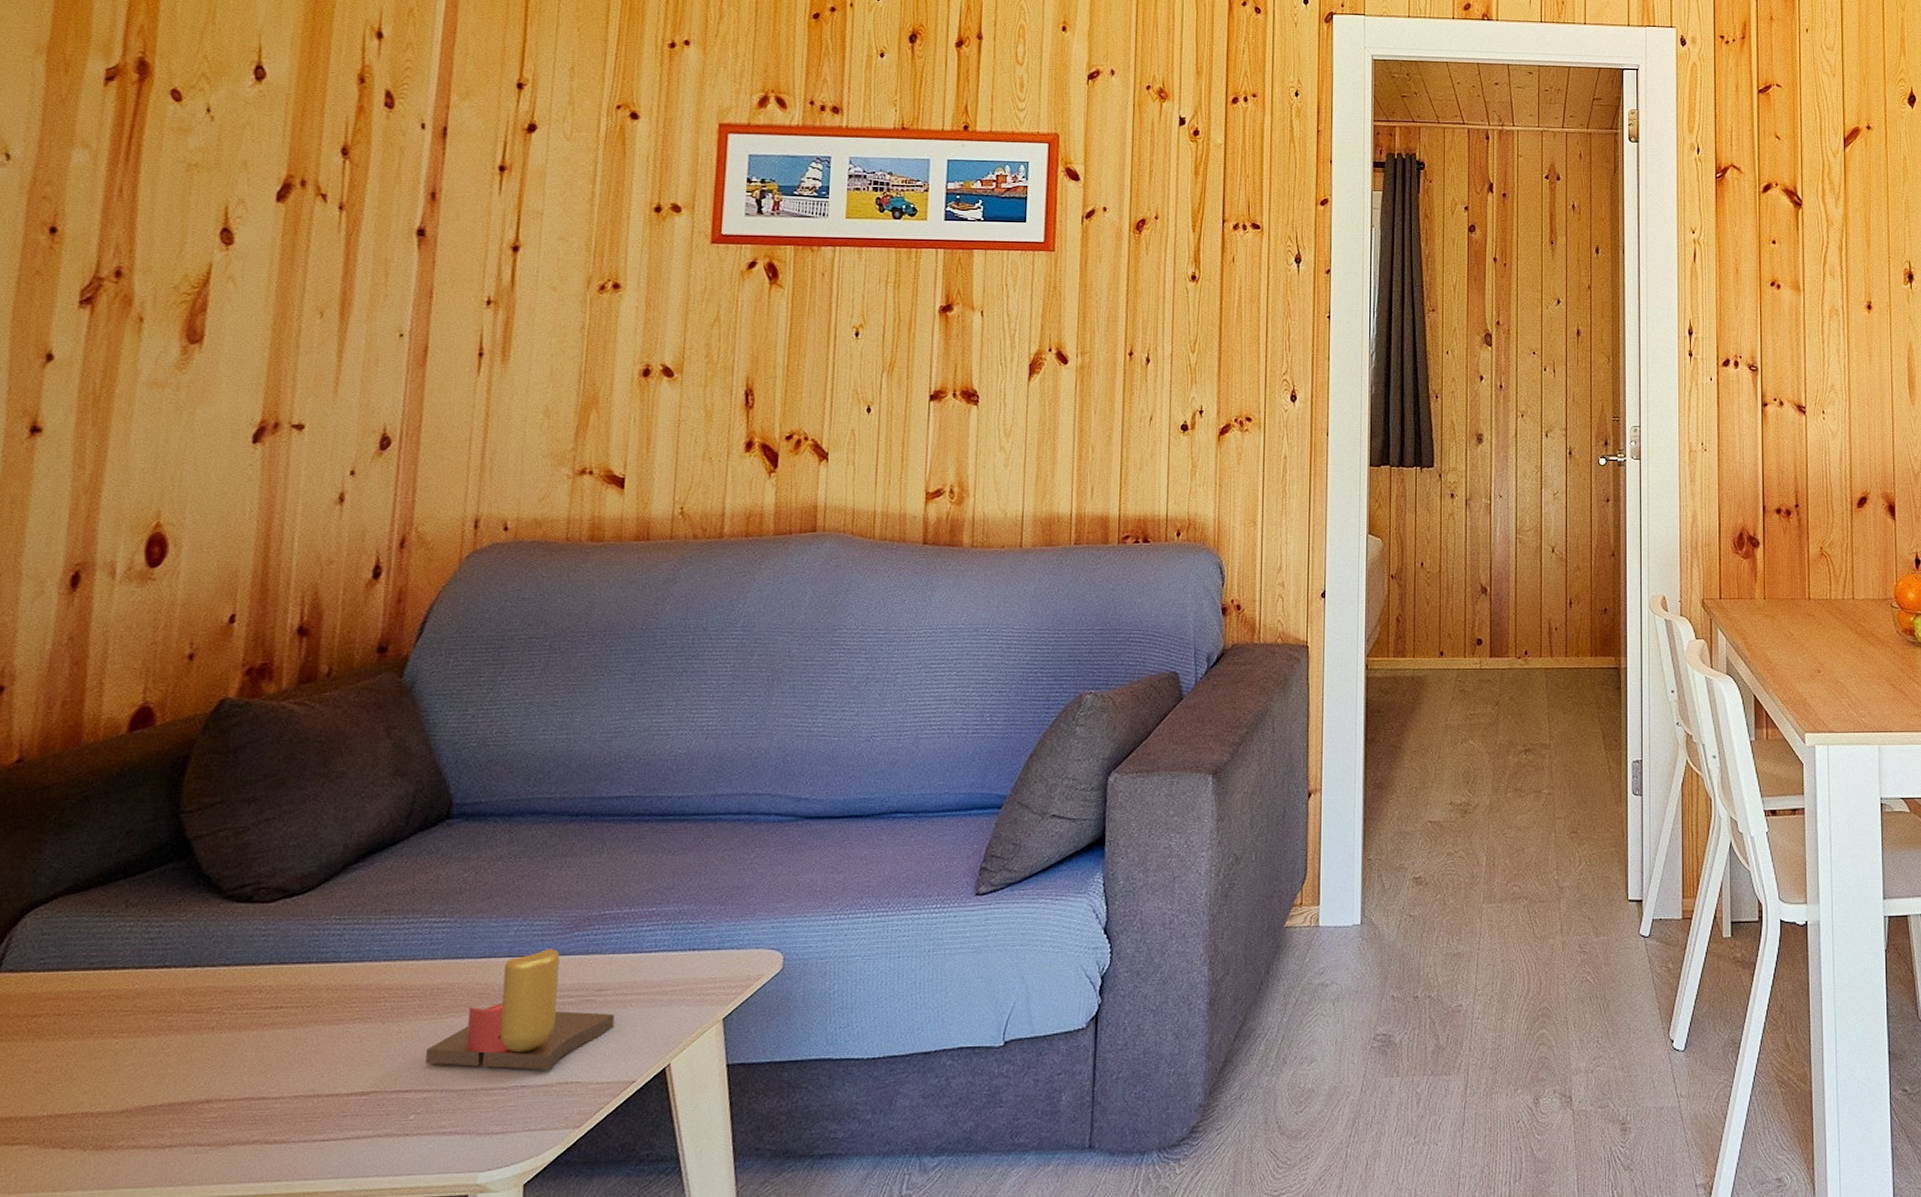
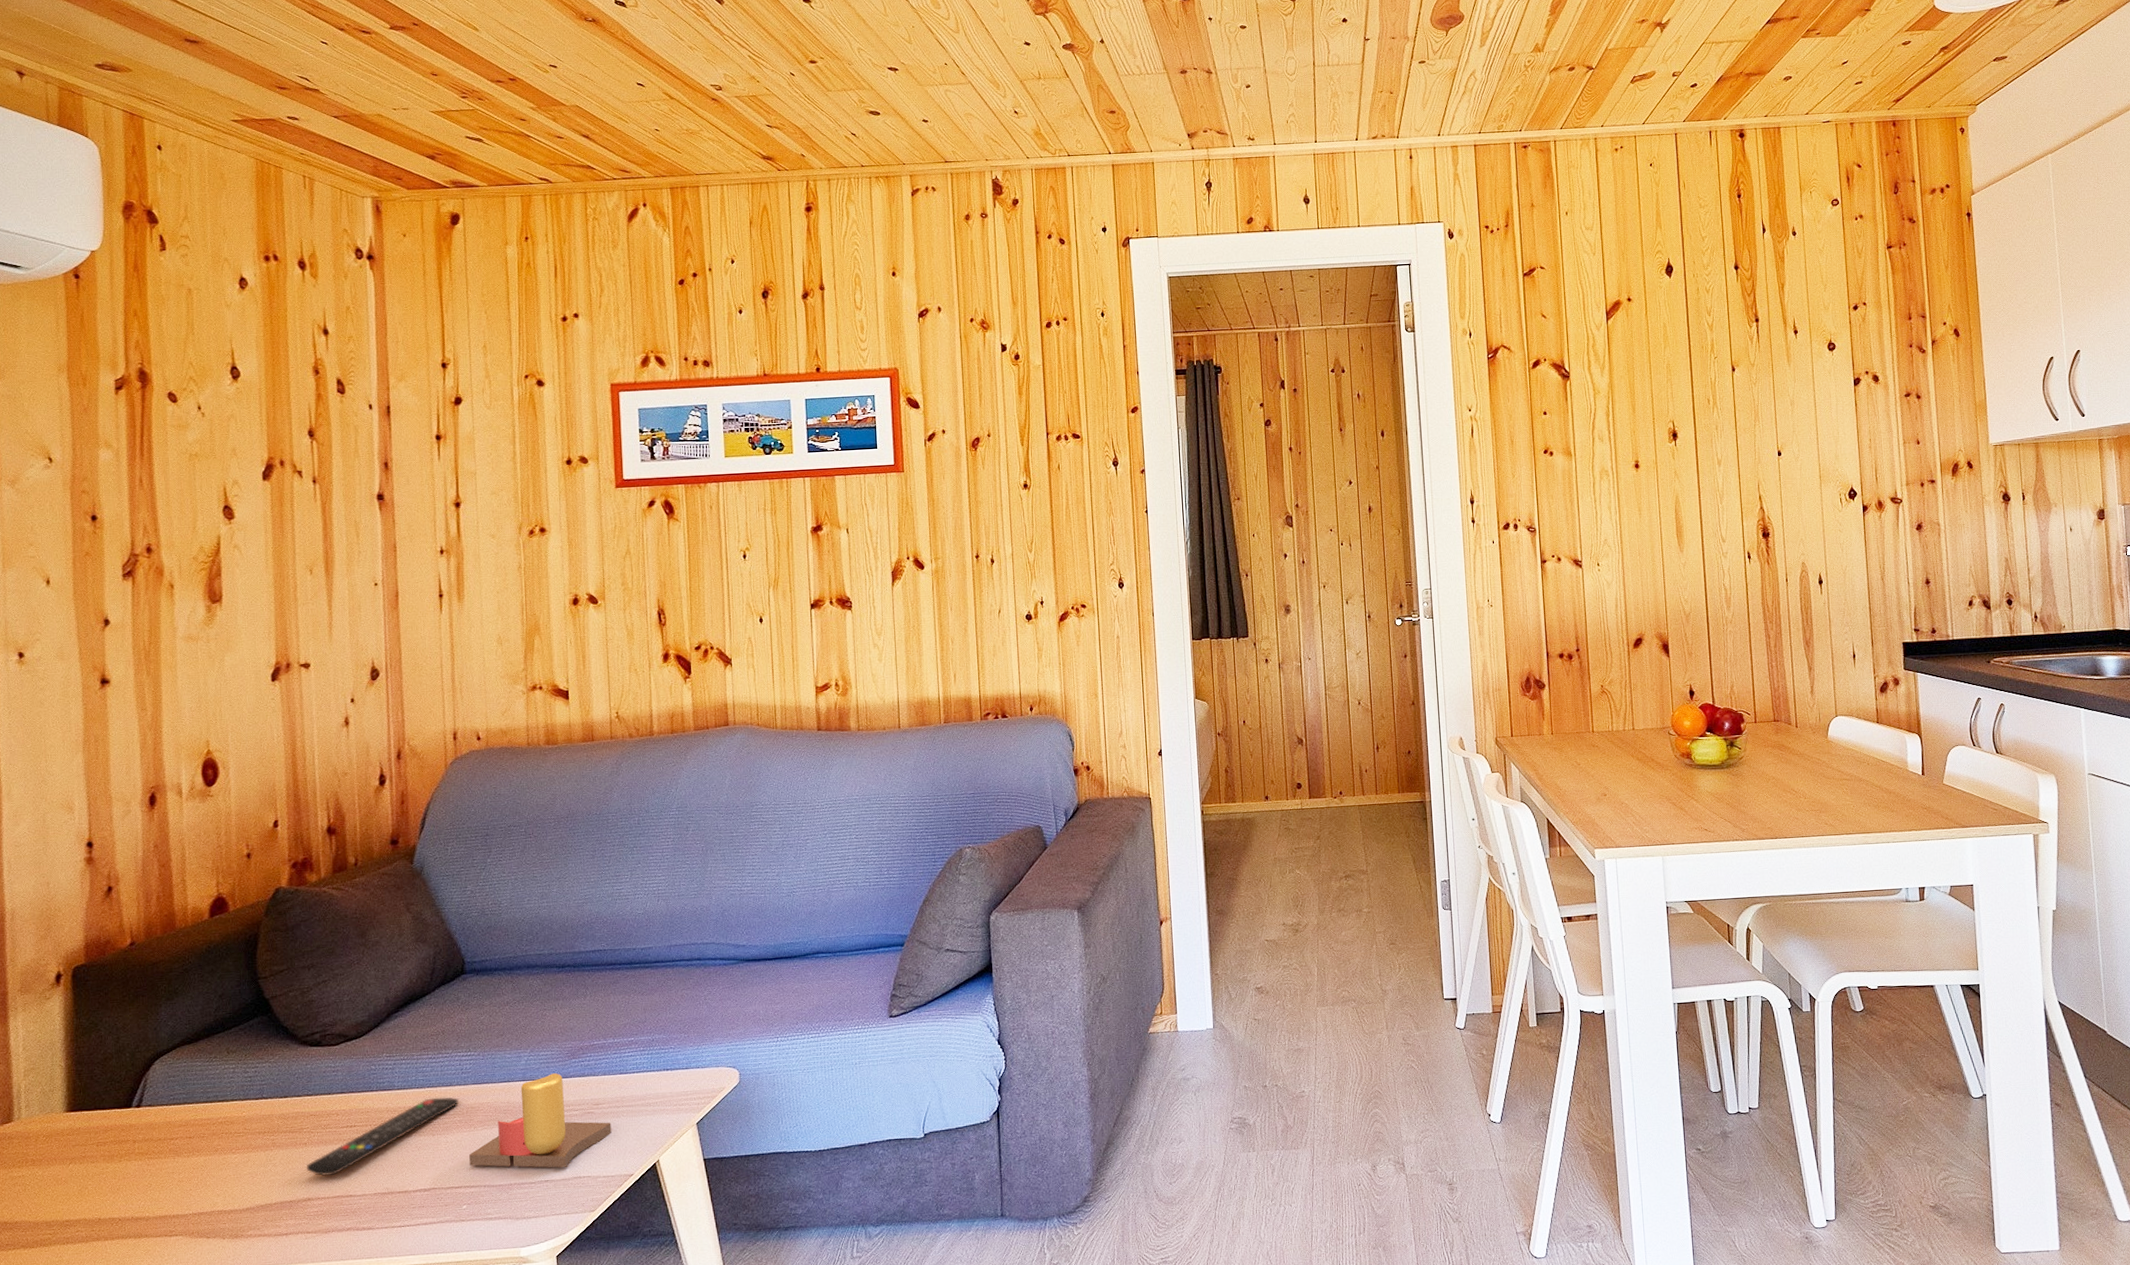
remote control: none [210,974,423,1072] -> present [307,1097,460,1177]

